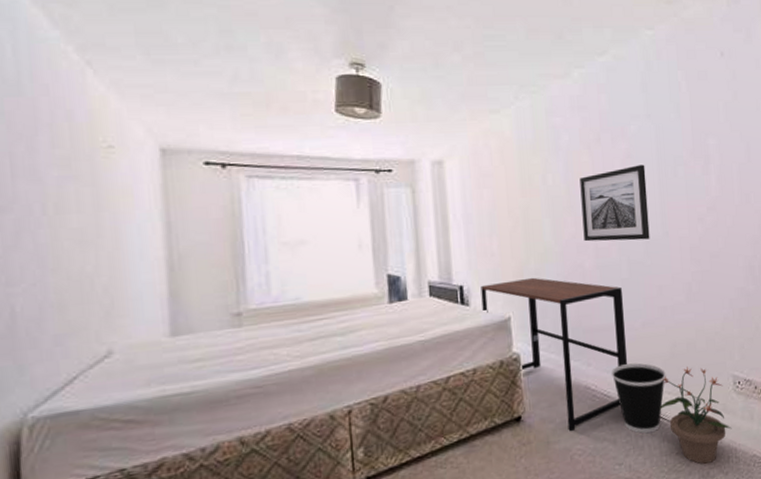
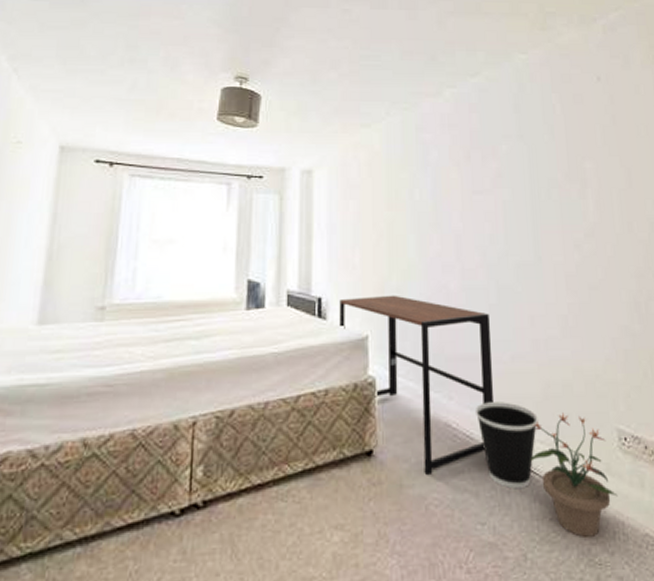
wall art: present [579,164,650,242] -> none [447,185,521,264]

